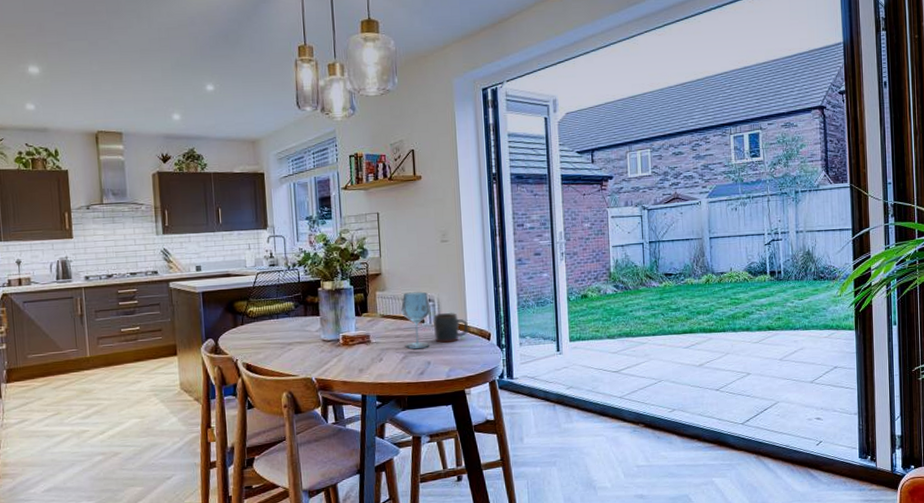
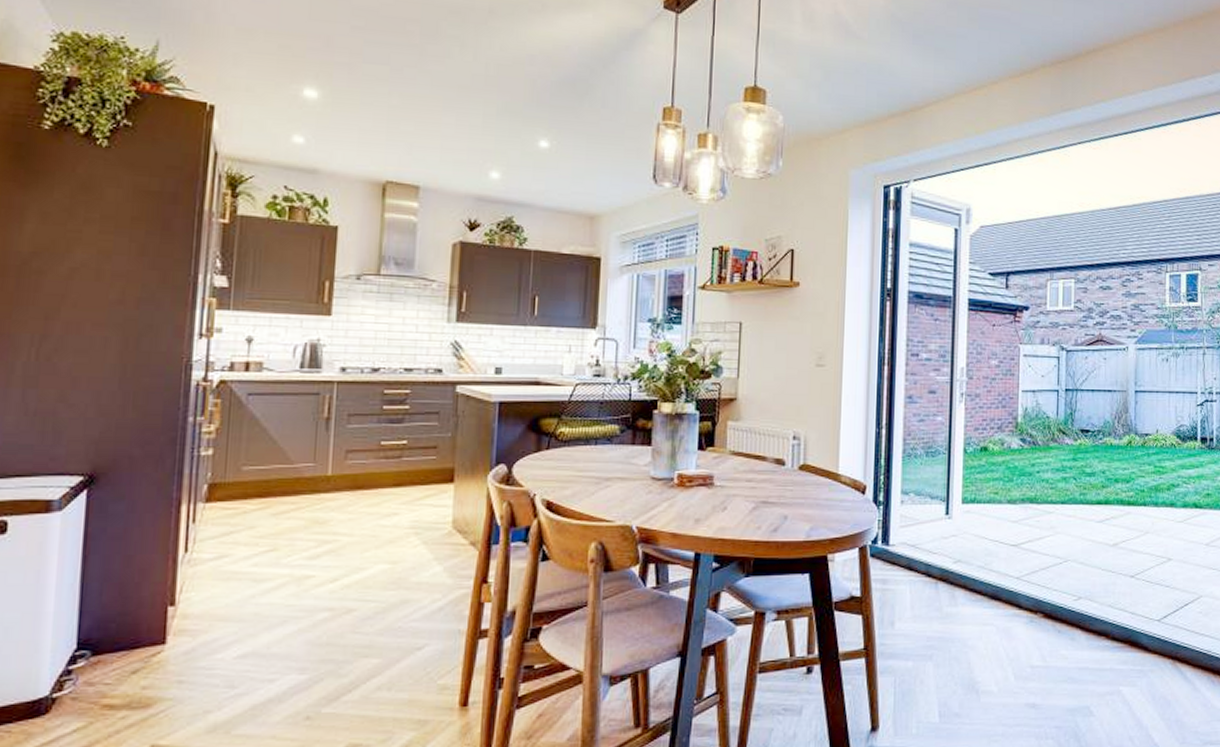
wine glass: present [401,291,431,350] -> none [757,425,795,499]
mug: present [432,313,468,343] -> none [795,454,839,493]

